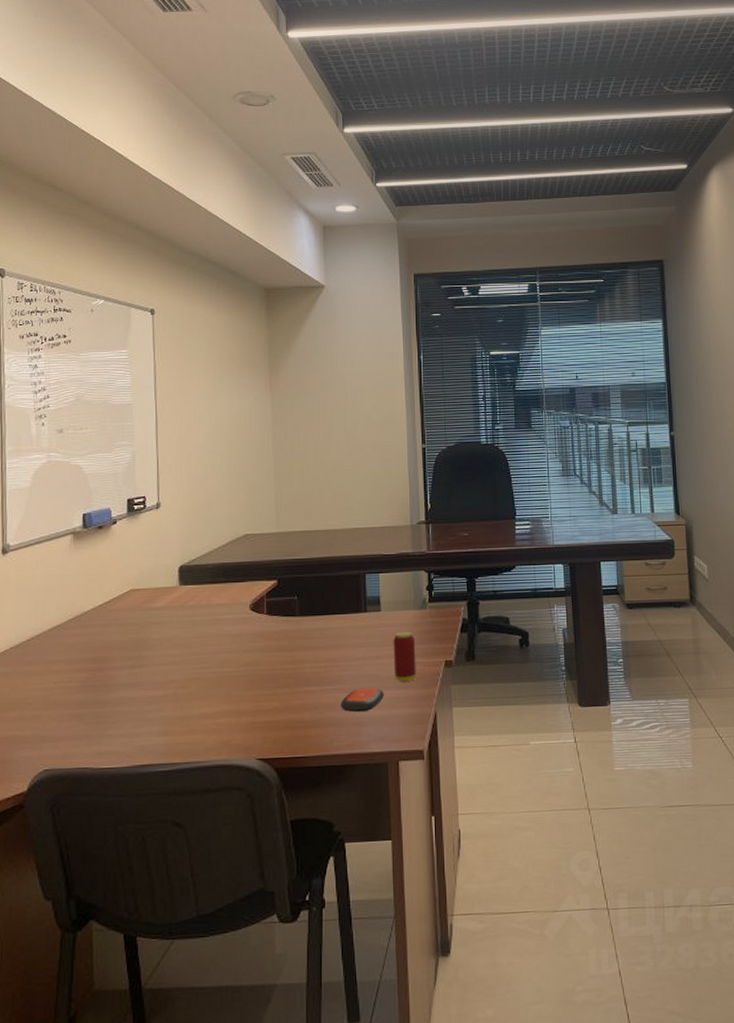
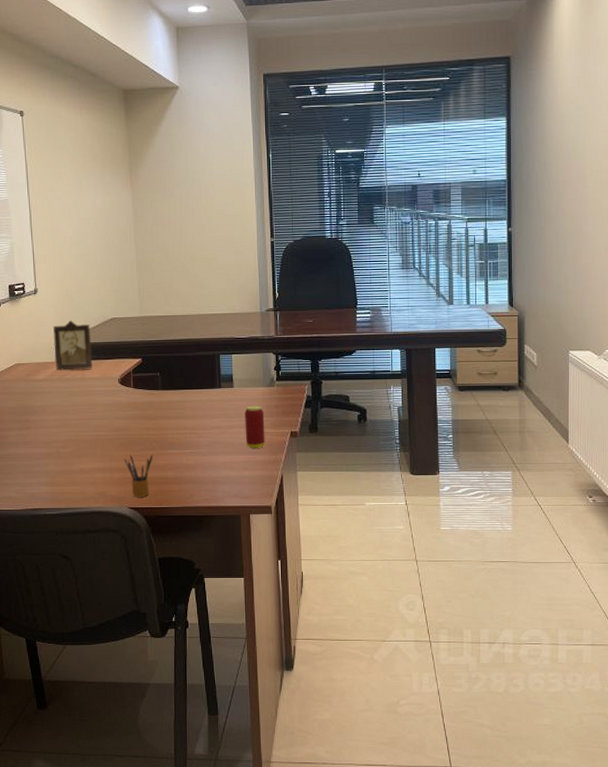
photo frame: none [176,538,220,596] -> present [53,320,92,370]
pencil box: none [253,692,288,746] -> present [124,454,153,498]
remote control: present [341,687,385,713] -> none [199,452,238,473]

